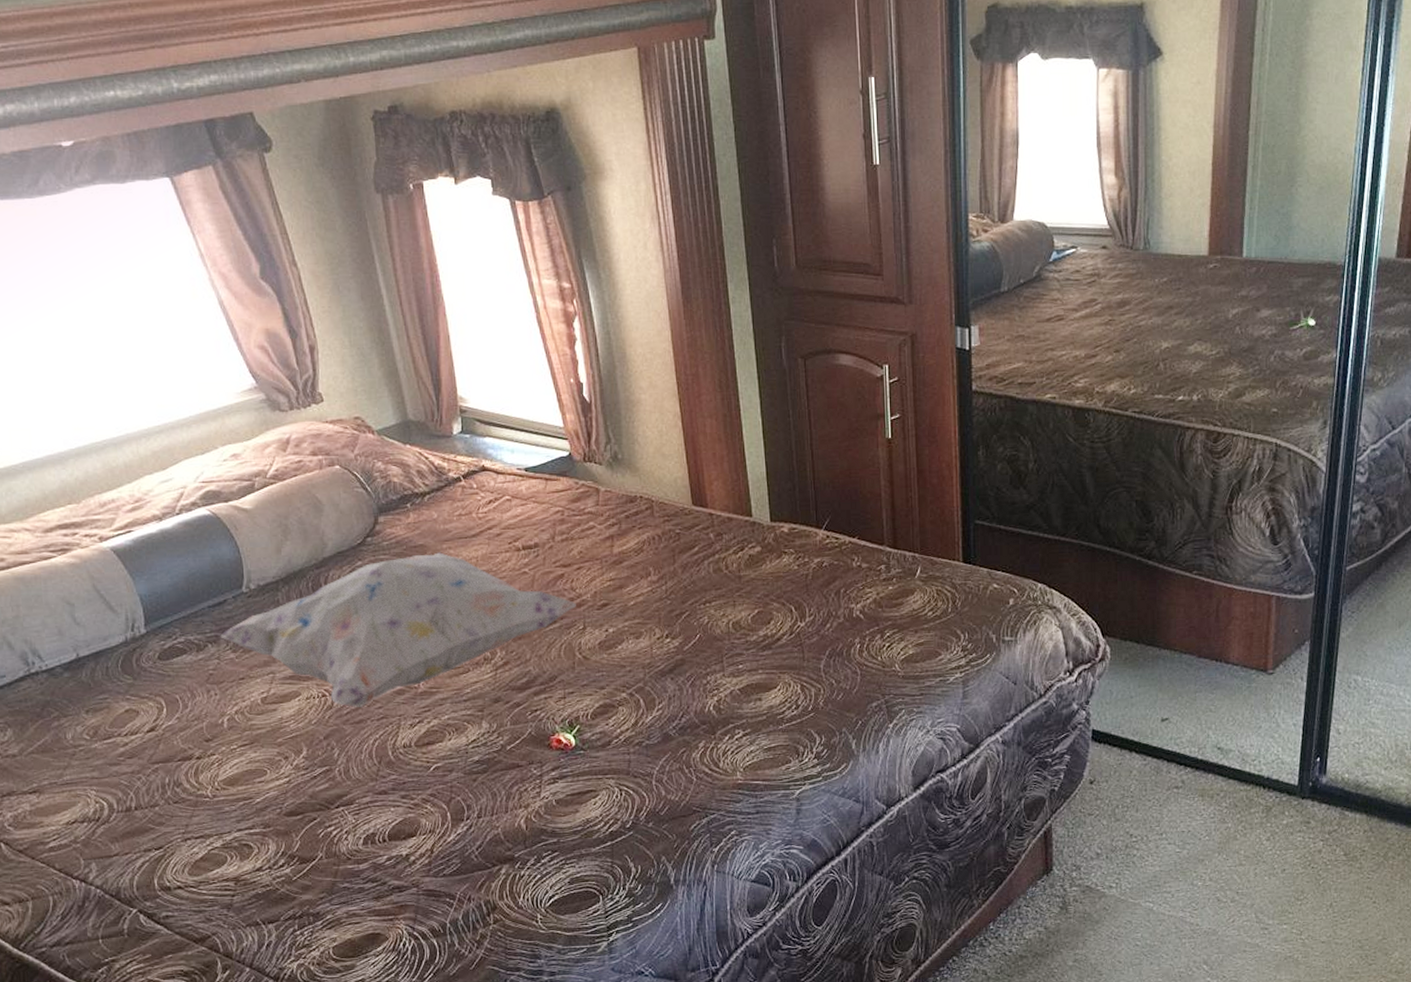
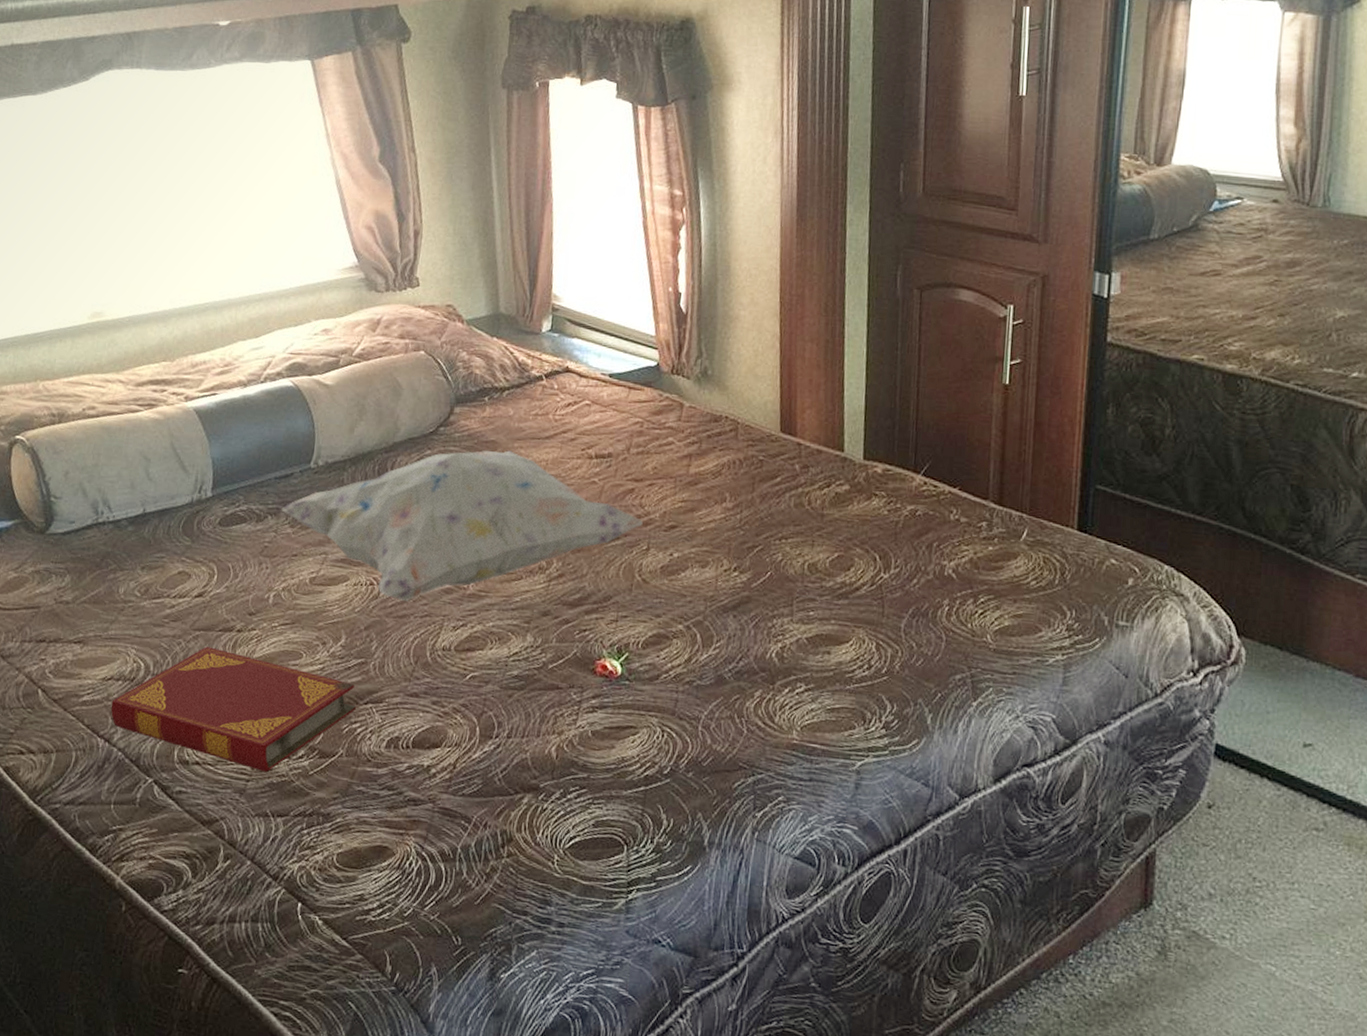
hardback book: none [80,777,329,885] -> present [111,646,357,772]

